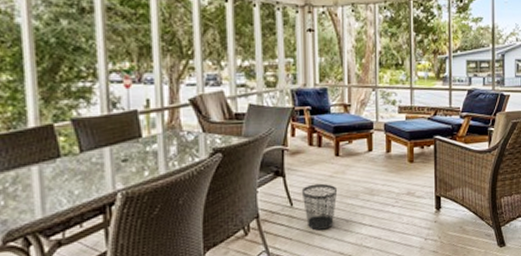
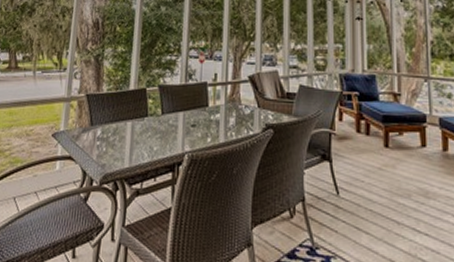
wastebasket: present [301,183,338,231] -> none [348,174,388,229]

